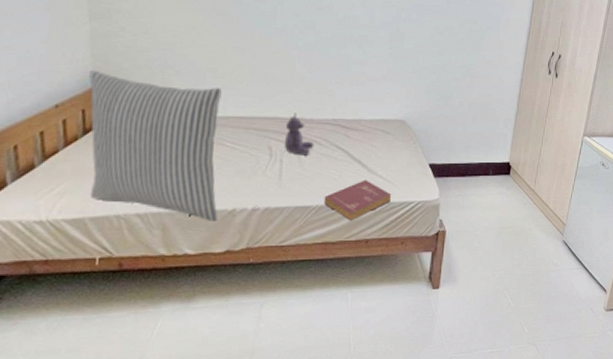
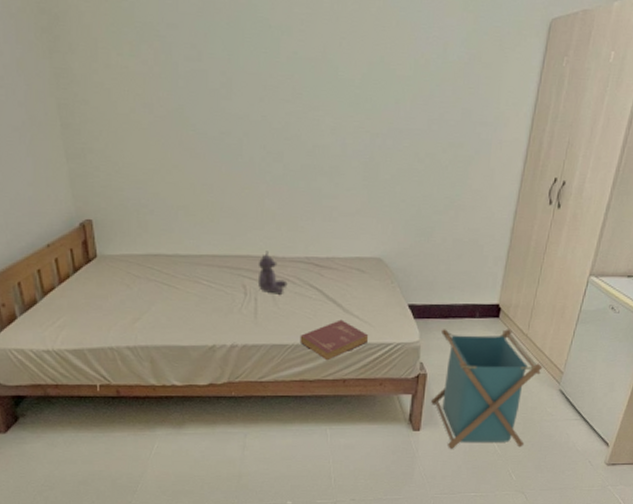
pillow: present [89,70,222,223] -> none [73,211,199,357]
laundry basket: none [450,185,548,305] -> present [431,329,543,449]

